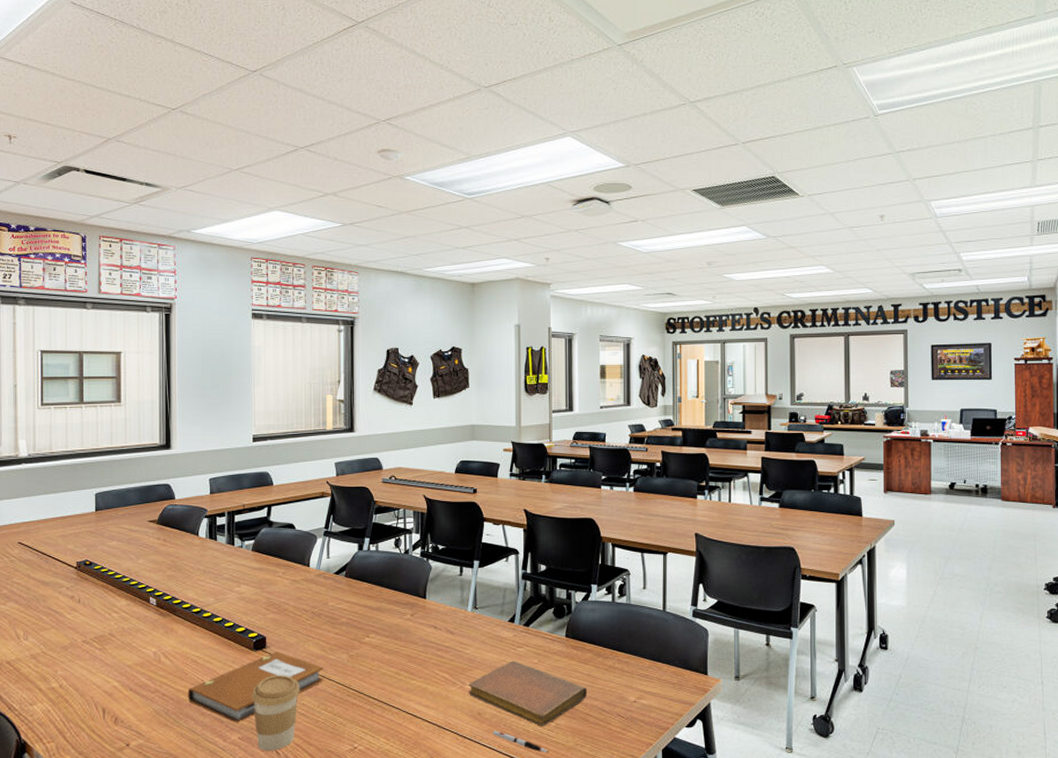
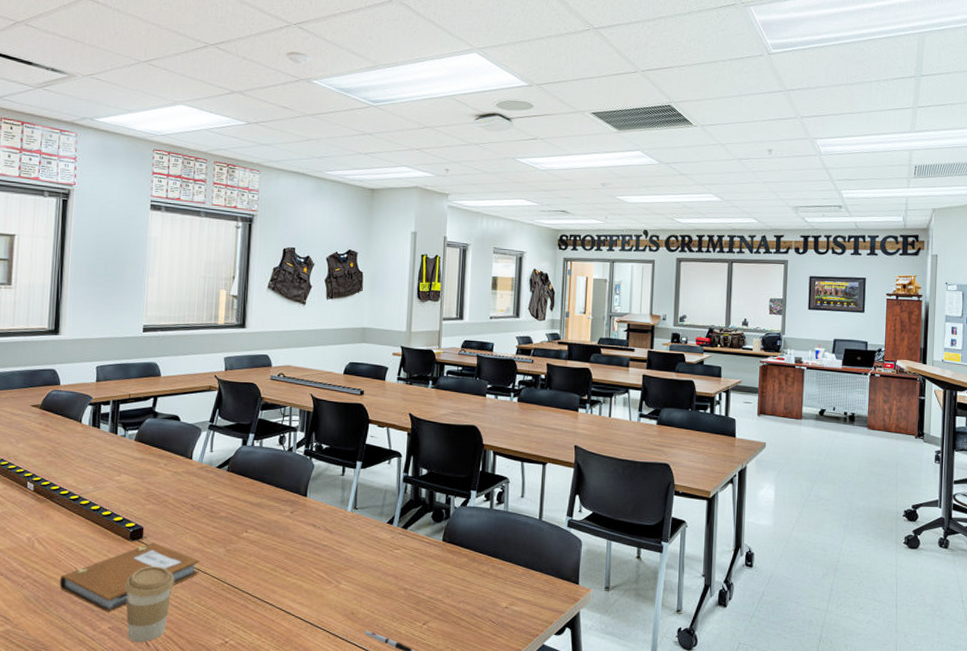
notebook: present [469,660,588,727] -> none [343,562,461,629]

